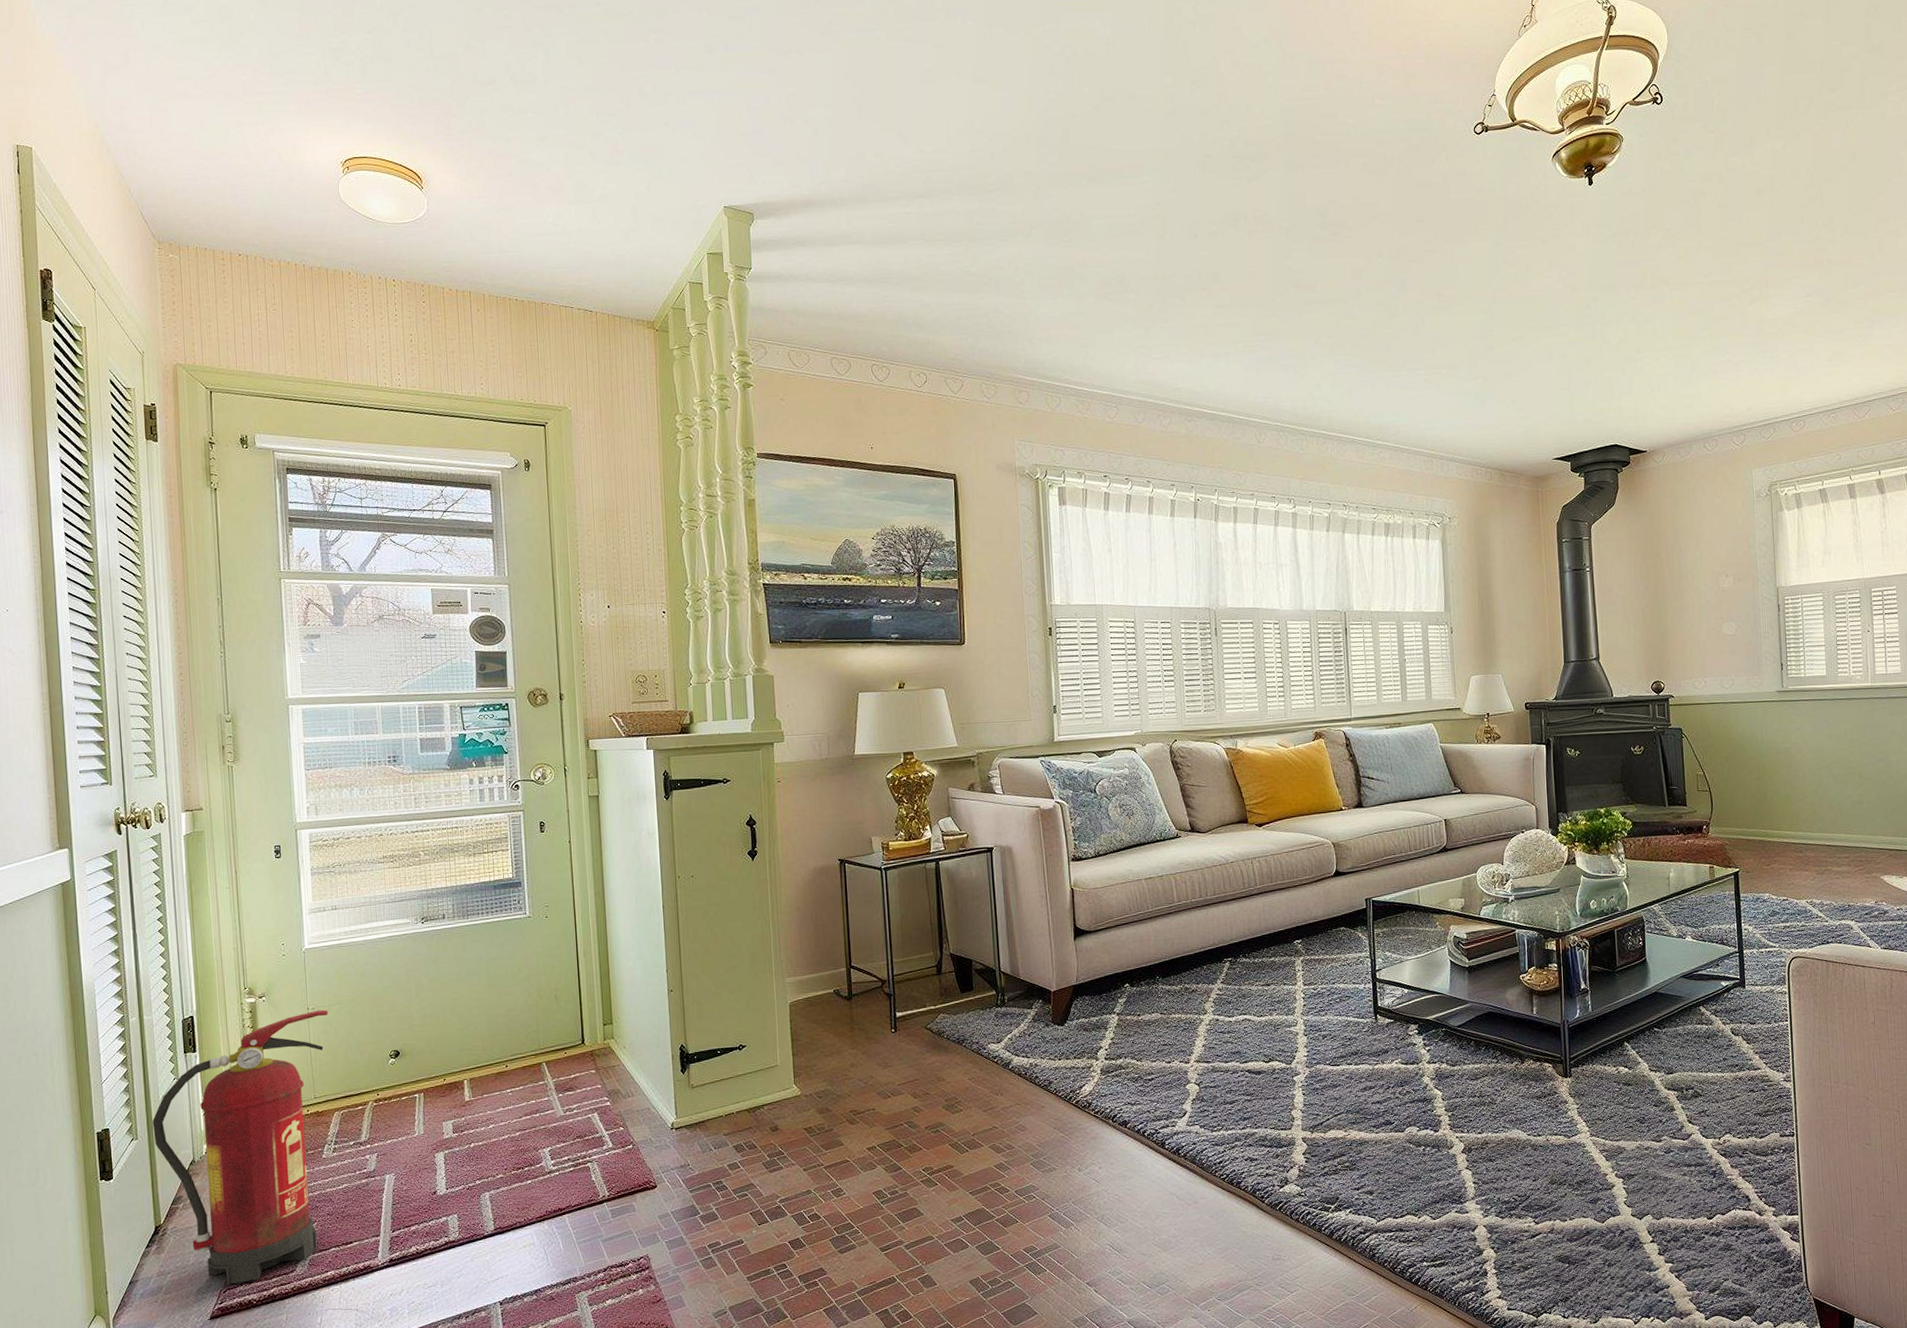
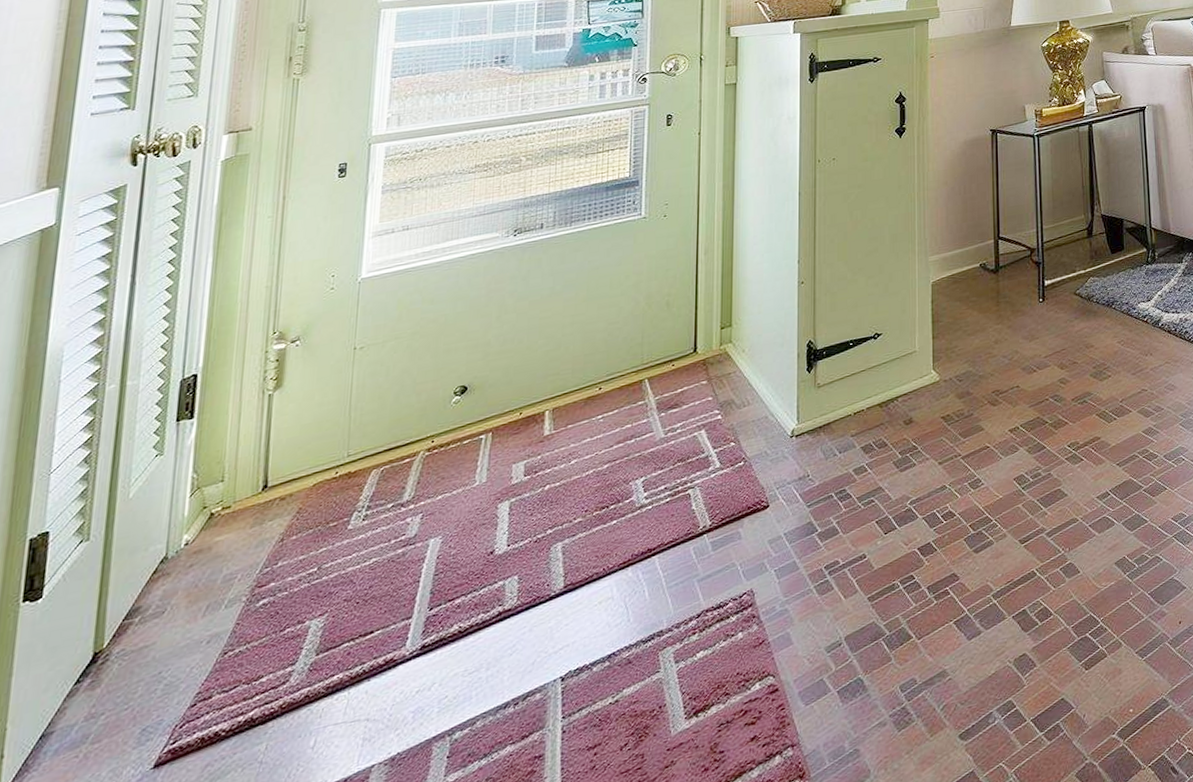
fire extinguisher: present [152,1009,329,1285] -> none [113,347,382,717]

